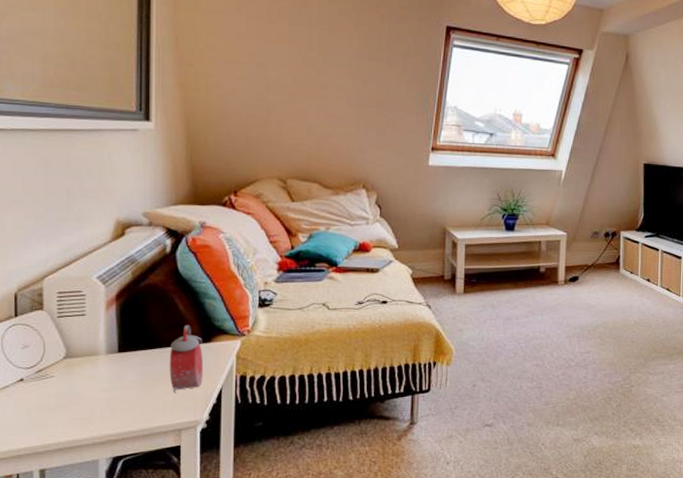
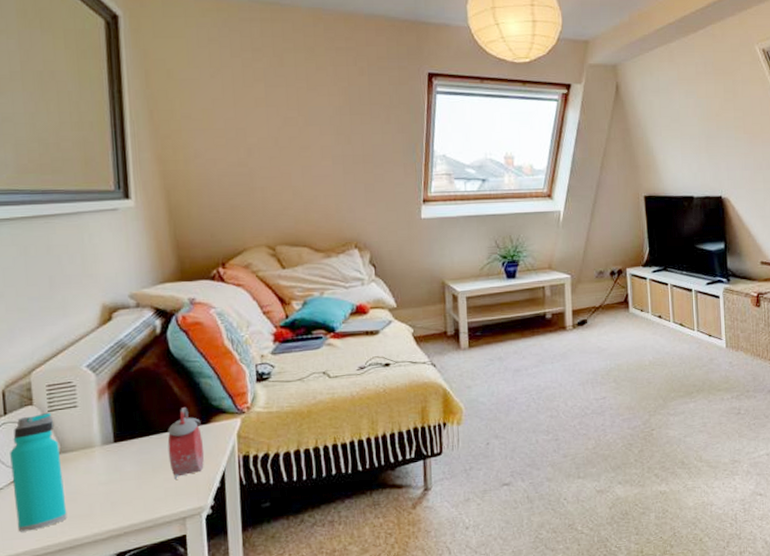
water bottle: none [18,318,69,429] -> present [10,412,67,532]

